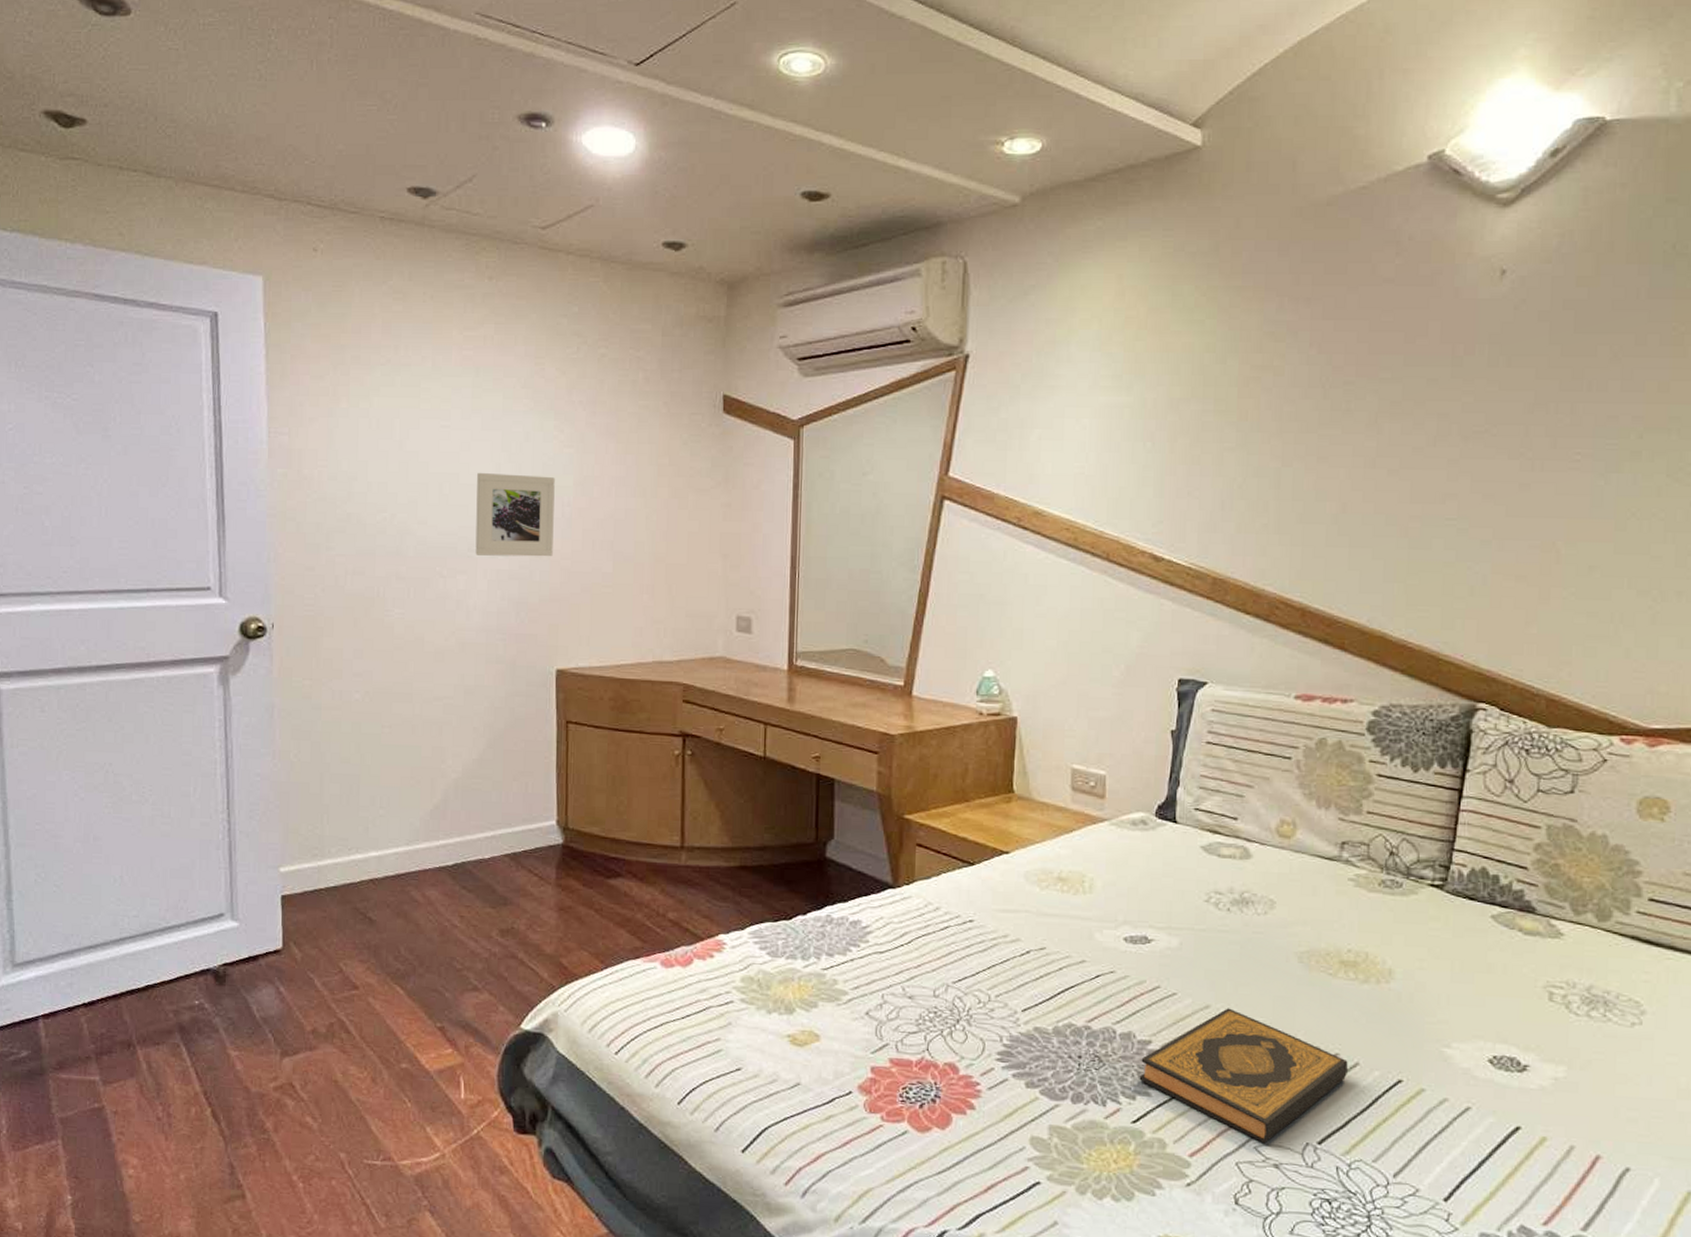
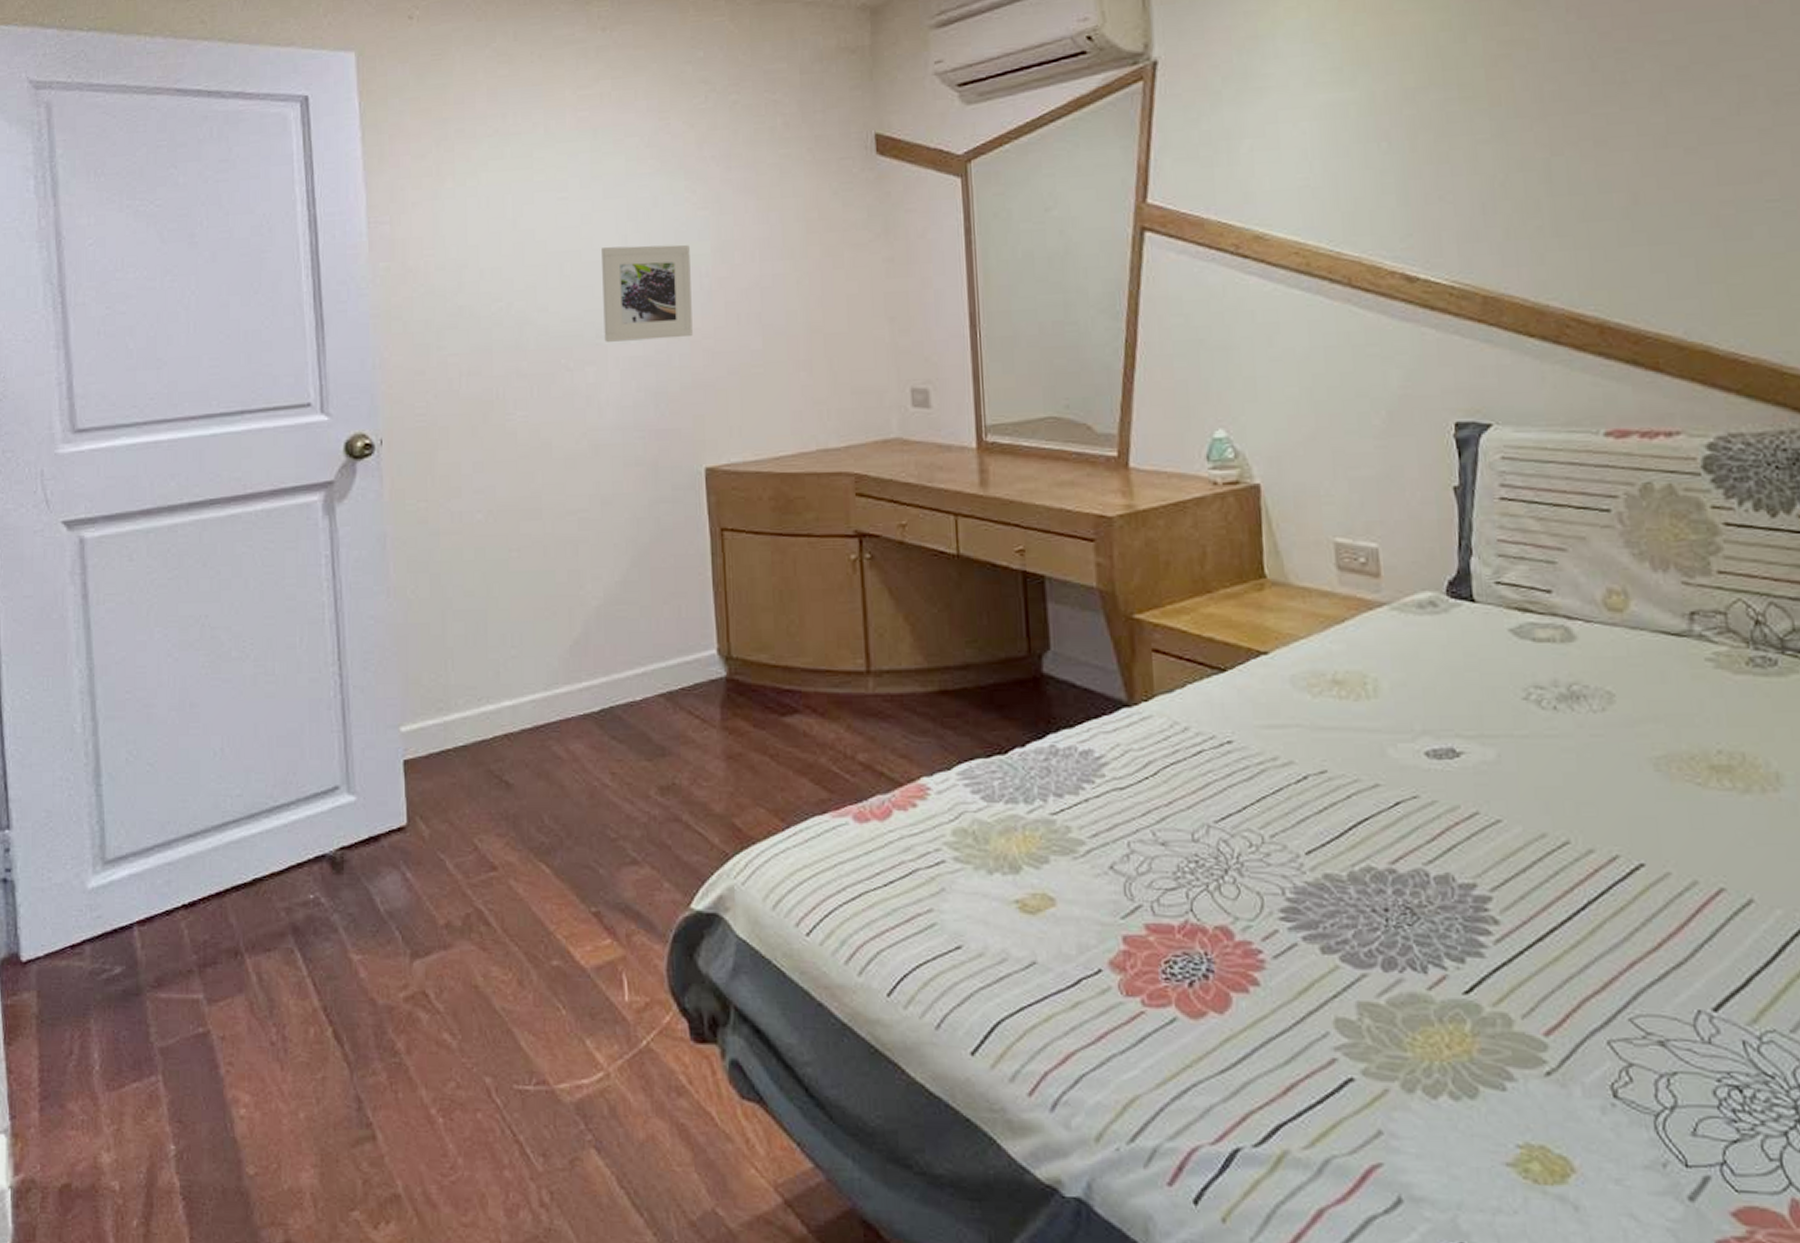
hardback book: present [1139,1008,1348,1144] -> none [1466,835,1740,1014]

